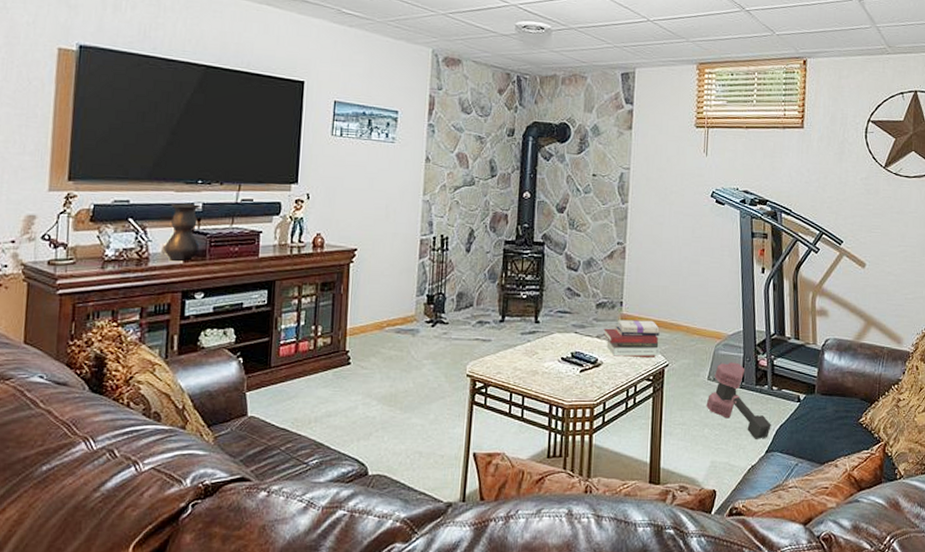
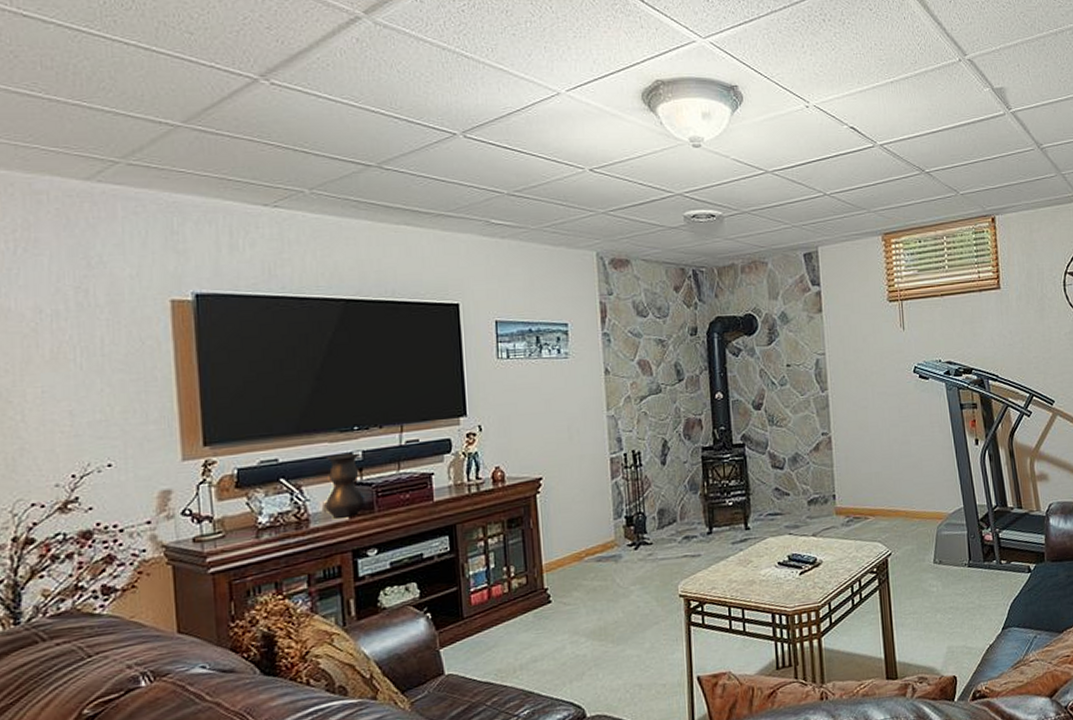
books: present [603,319,661,357] -> none [819,510,882,553]
dumbbells: present [706,362,771,439] -> none [935,541,1005,618]

